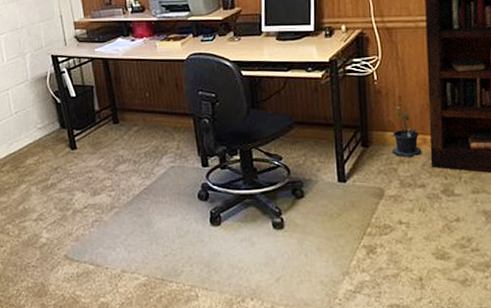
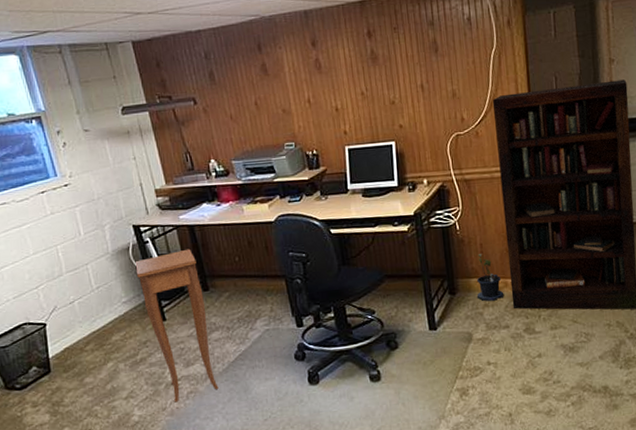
side table: none [51,81,122,229] -> present [135,248,219,403]

